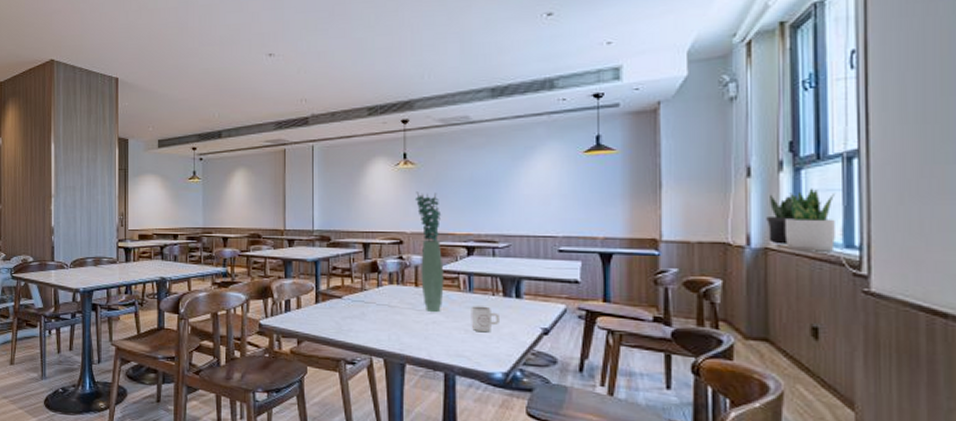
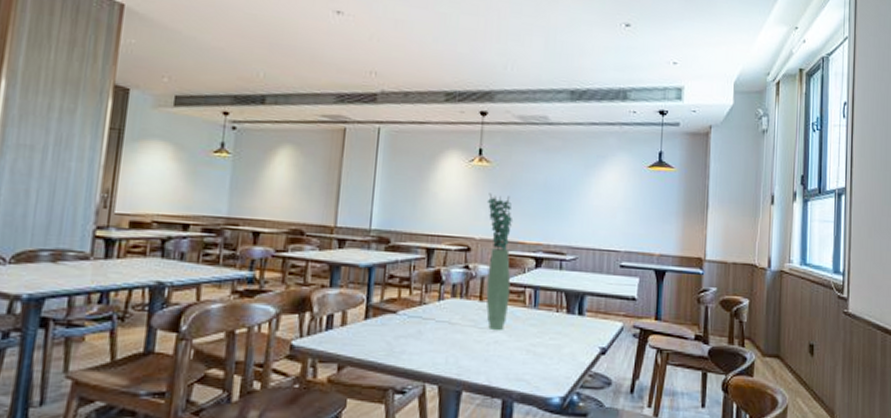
mug: present [471,306,499,333] -> none [533,323,562,353]
planter: present [766,194,797,245] -> none [783,222,804,268]
planter: present [784,188,835,252] -> none [794,218,829,276]

